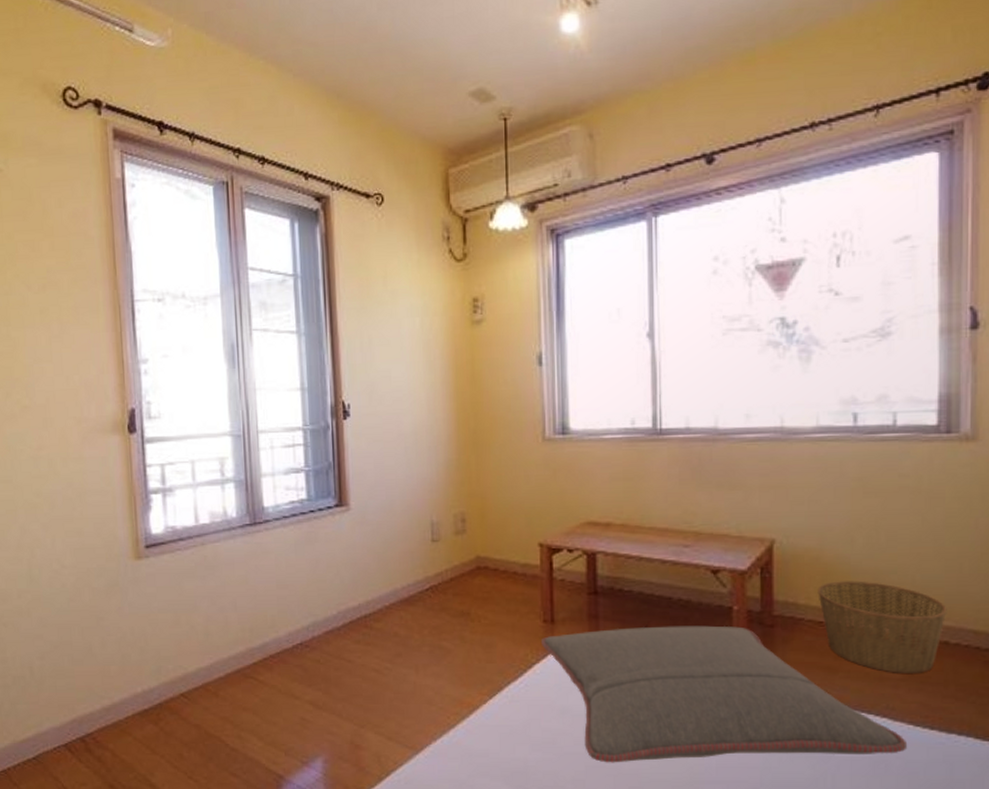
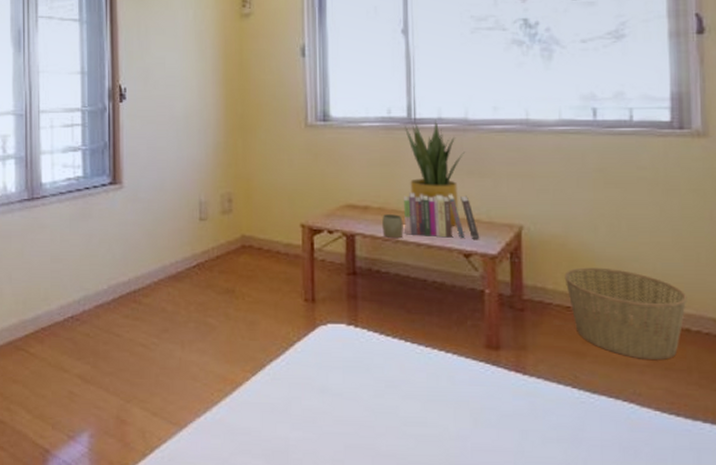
pillow: present [540,625,908,763] -> none [301,307,656,444]
mug: none [625,531,648,556] -> present [382,214,403,239]
books: none [648,507,729,555] -> present [404,193,480,239]
planter: none [649,429,714,542] -> present [404,119,465,226]

